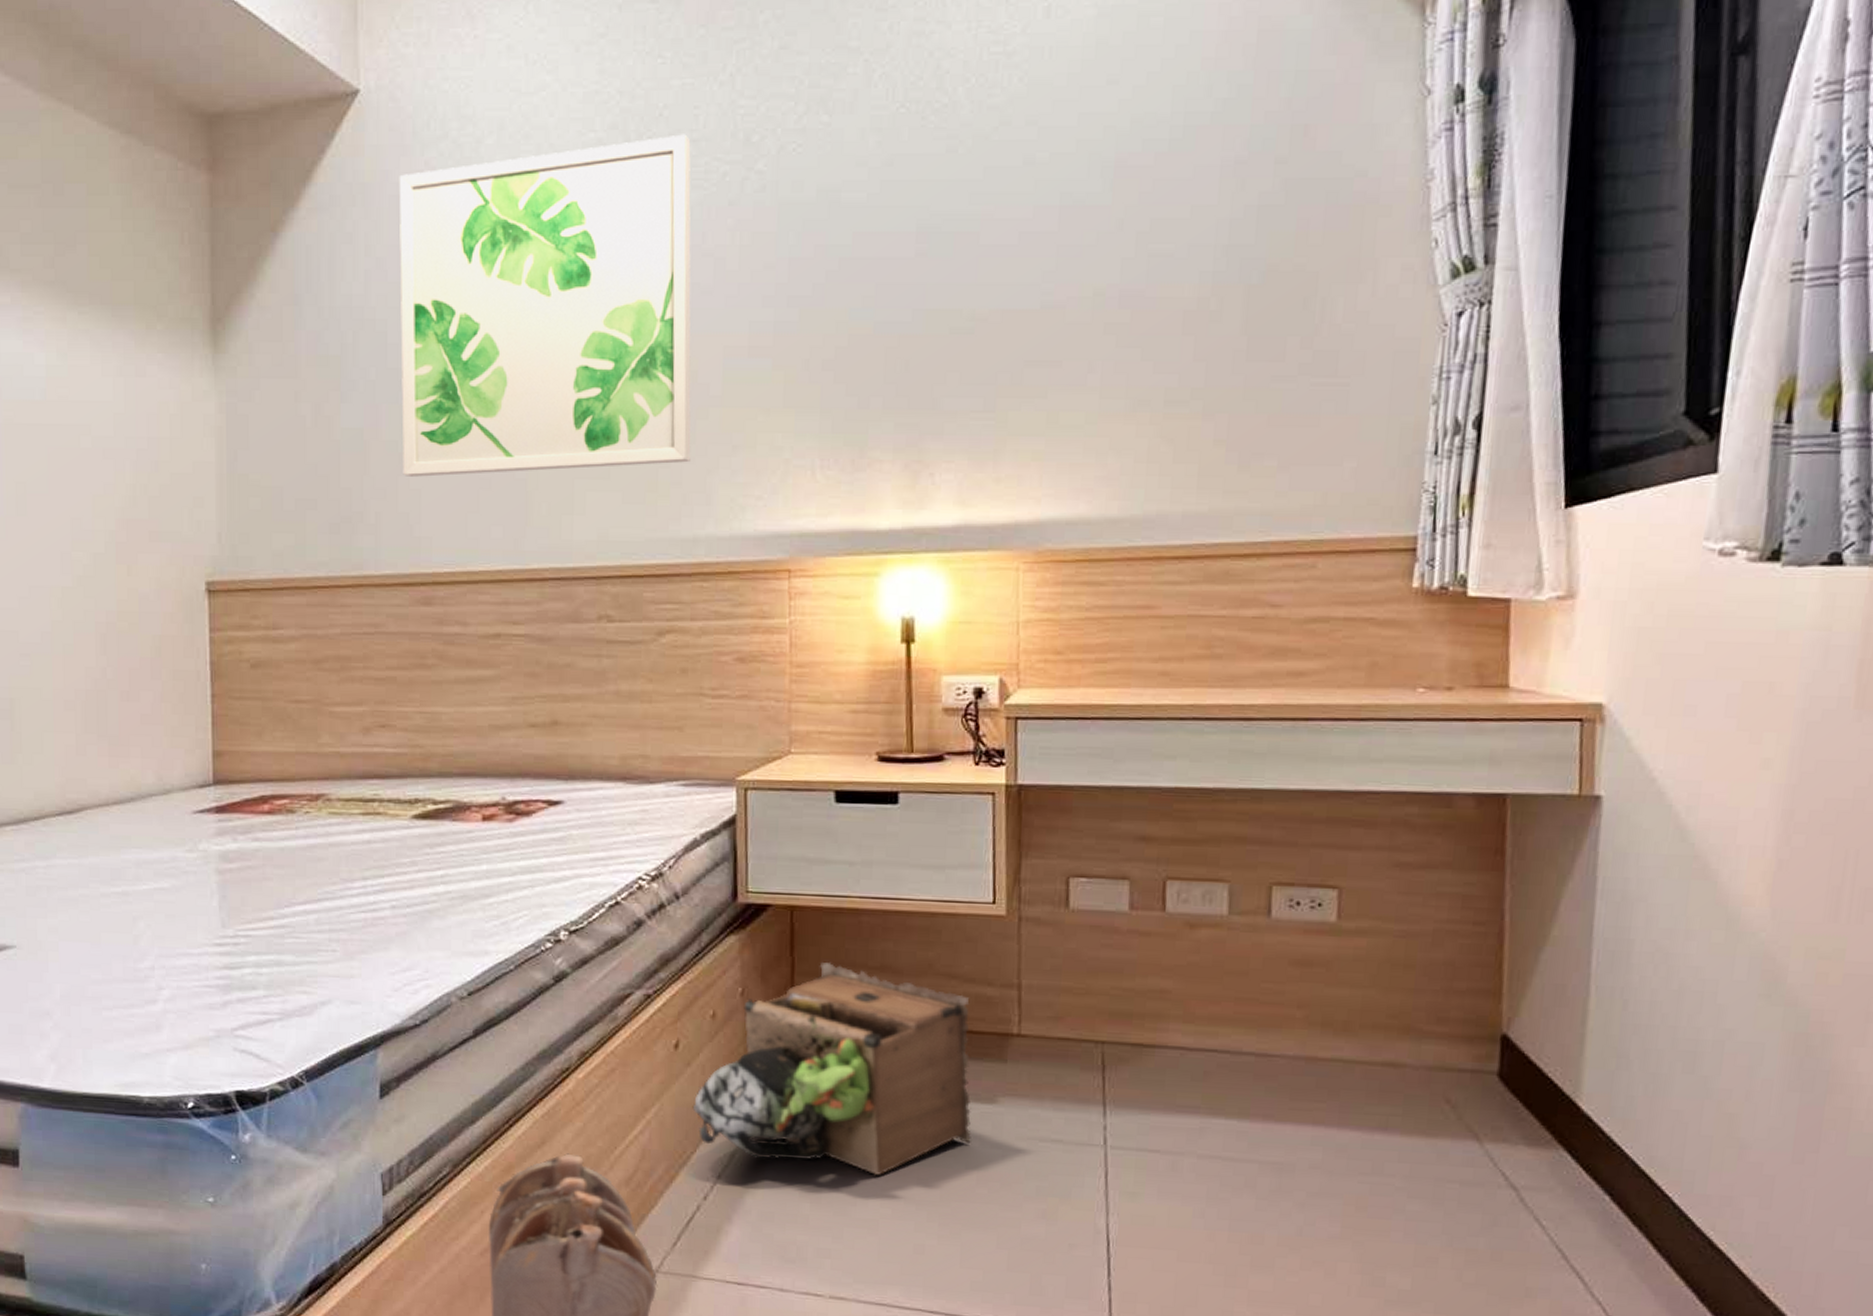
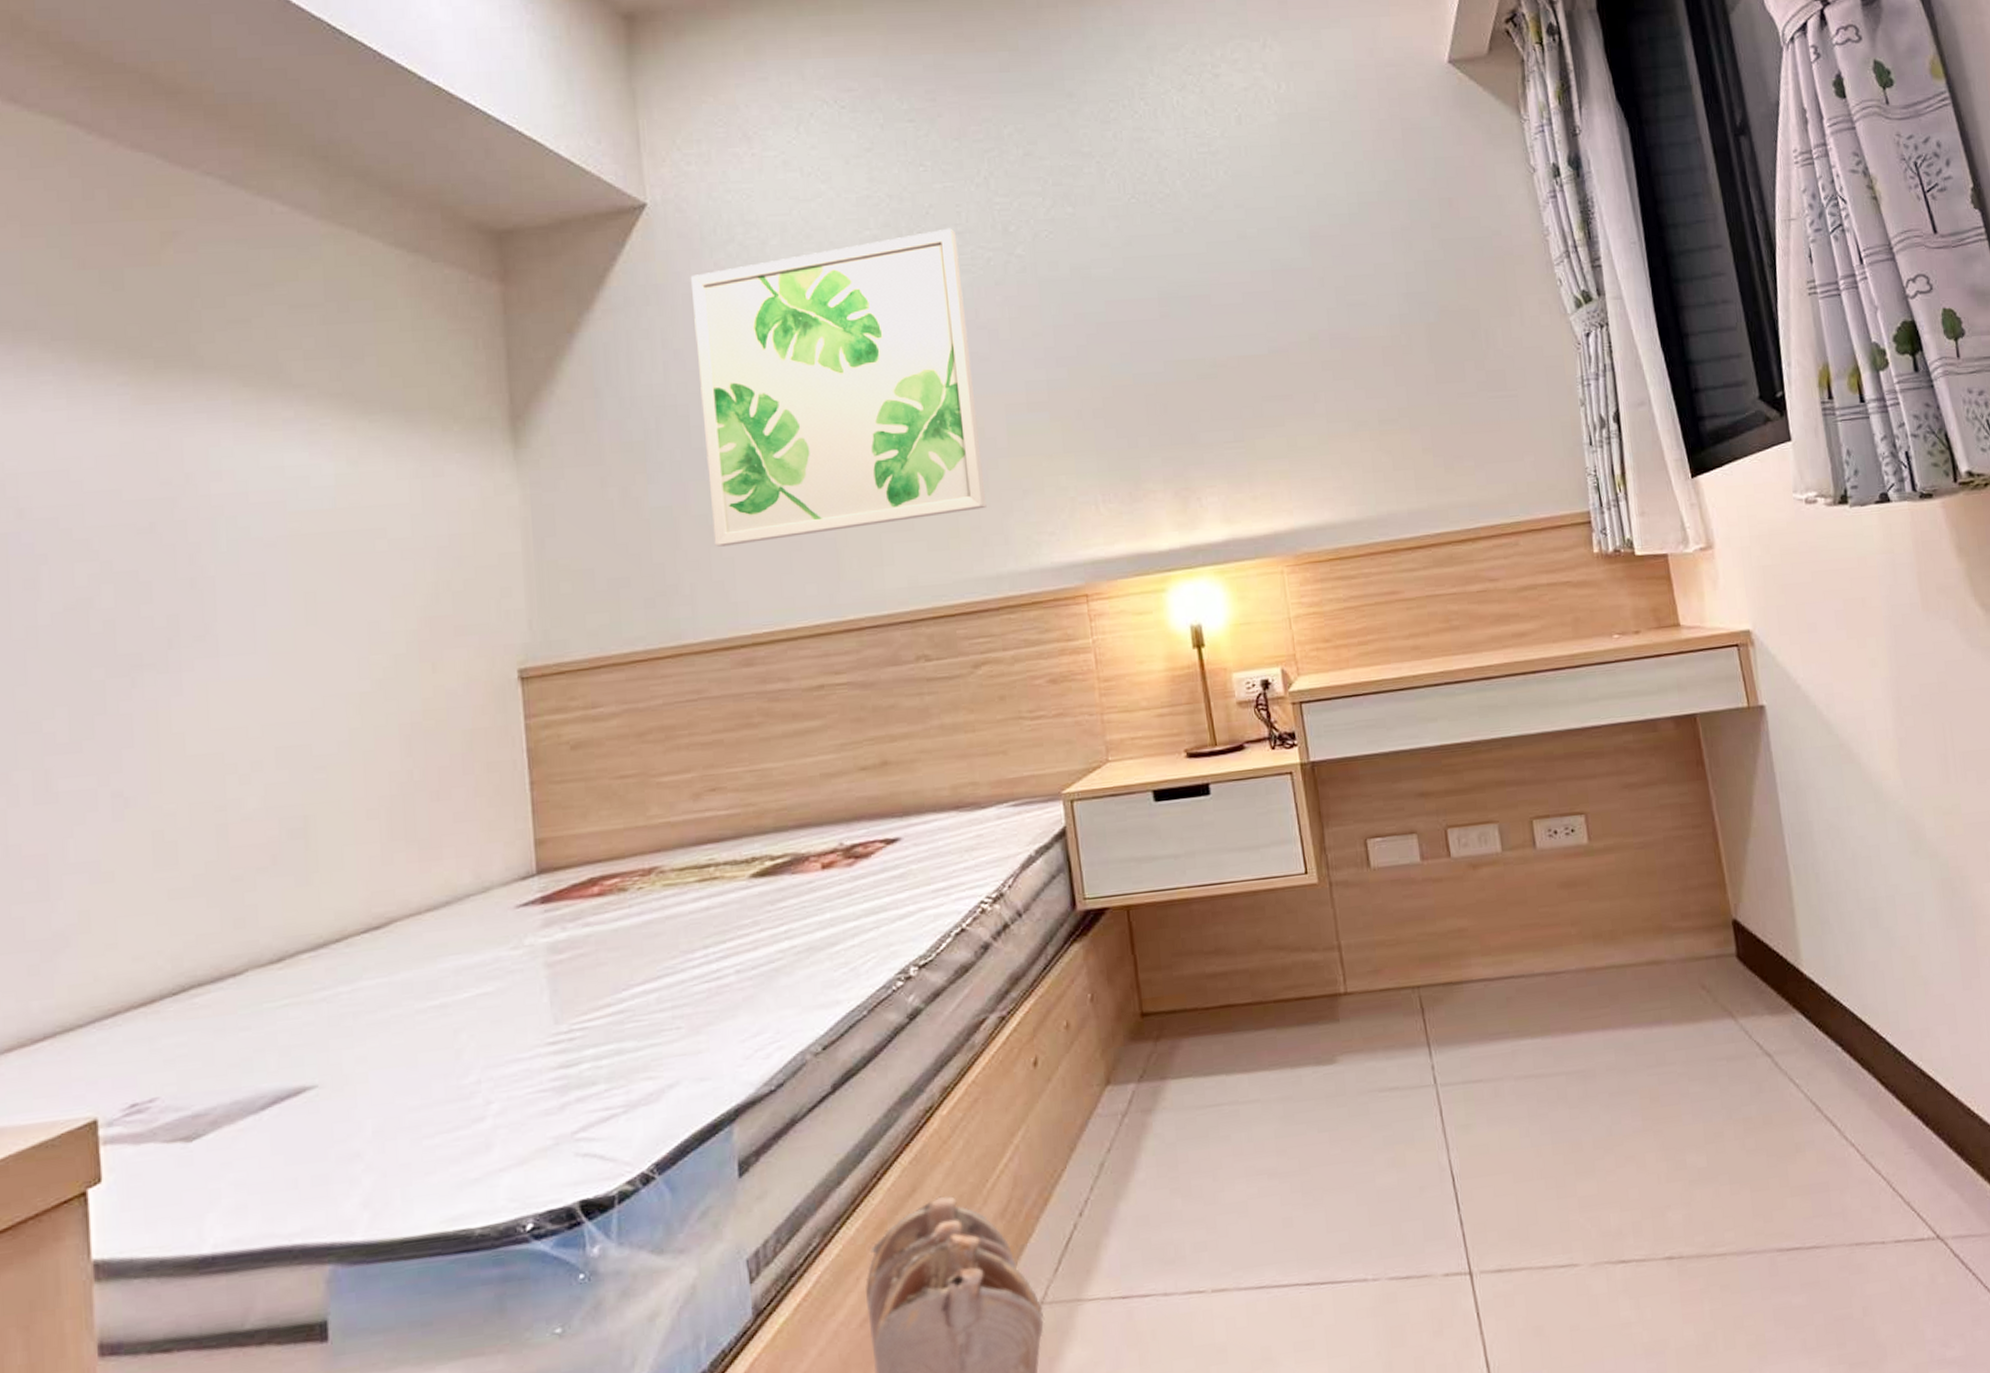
cardboard box: present [692,962,972,1176] -> none [1057,955,1319,1162]

